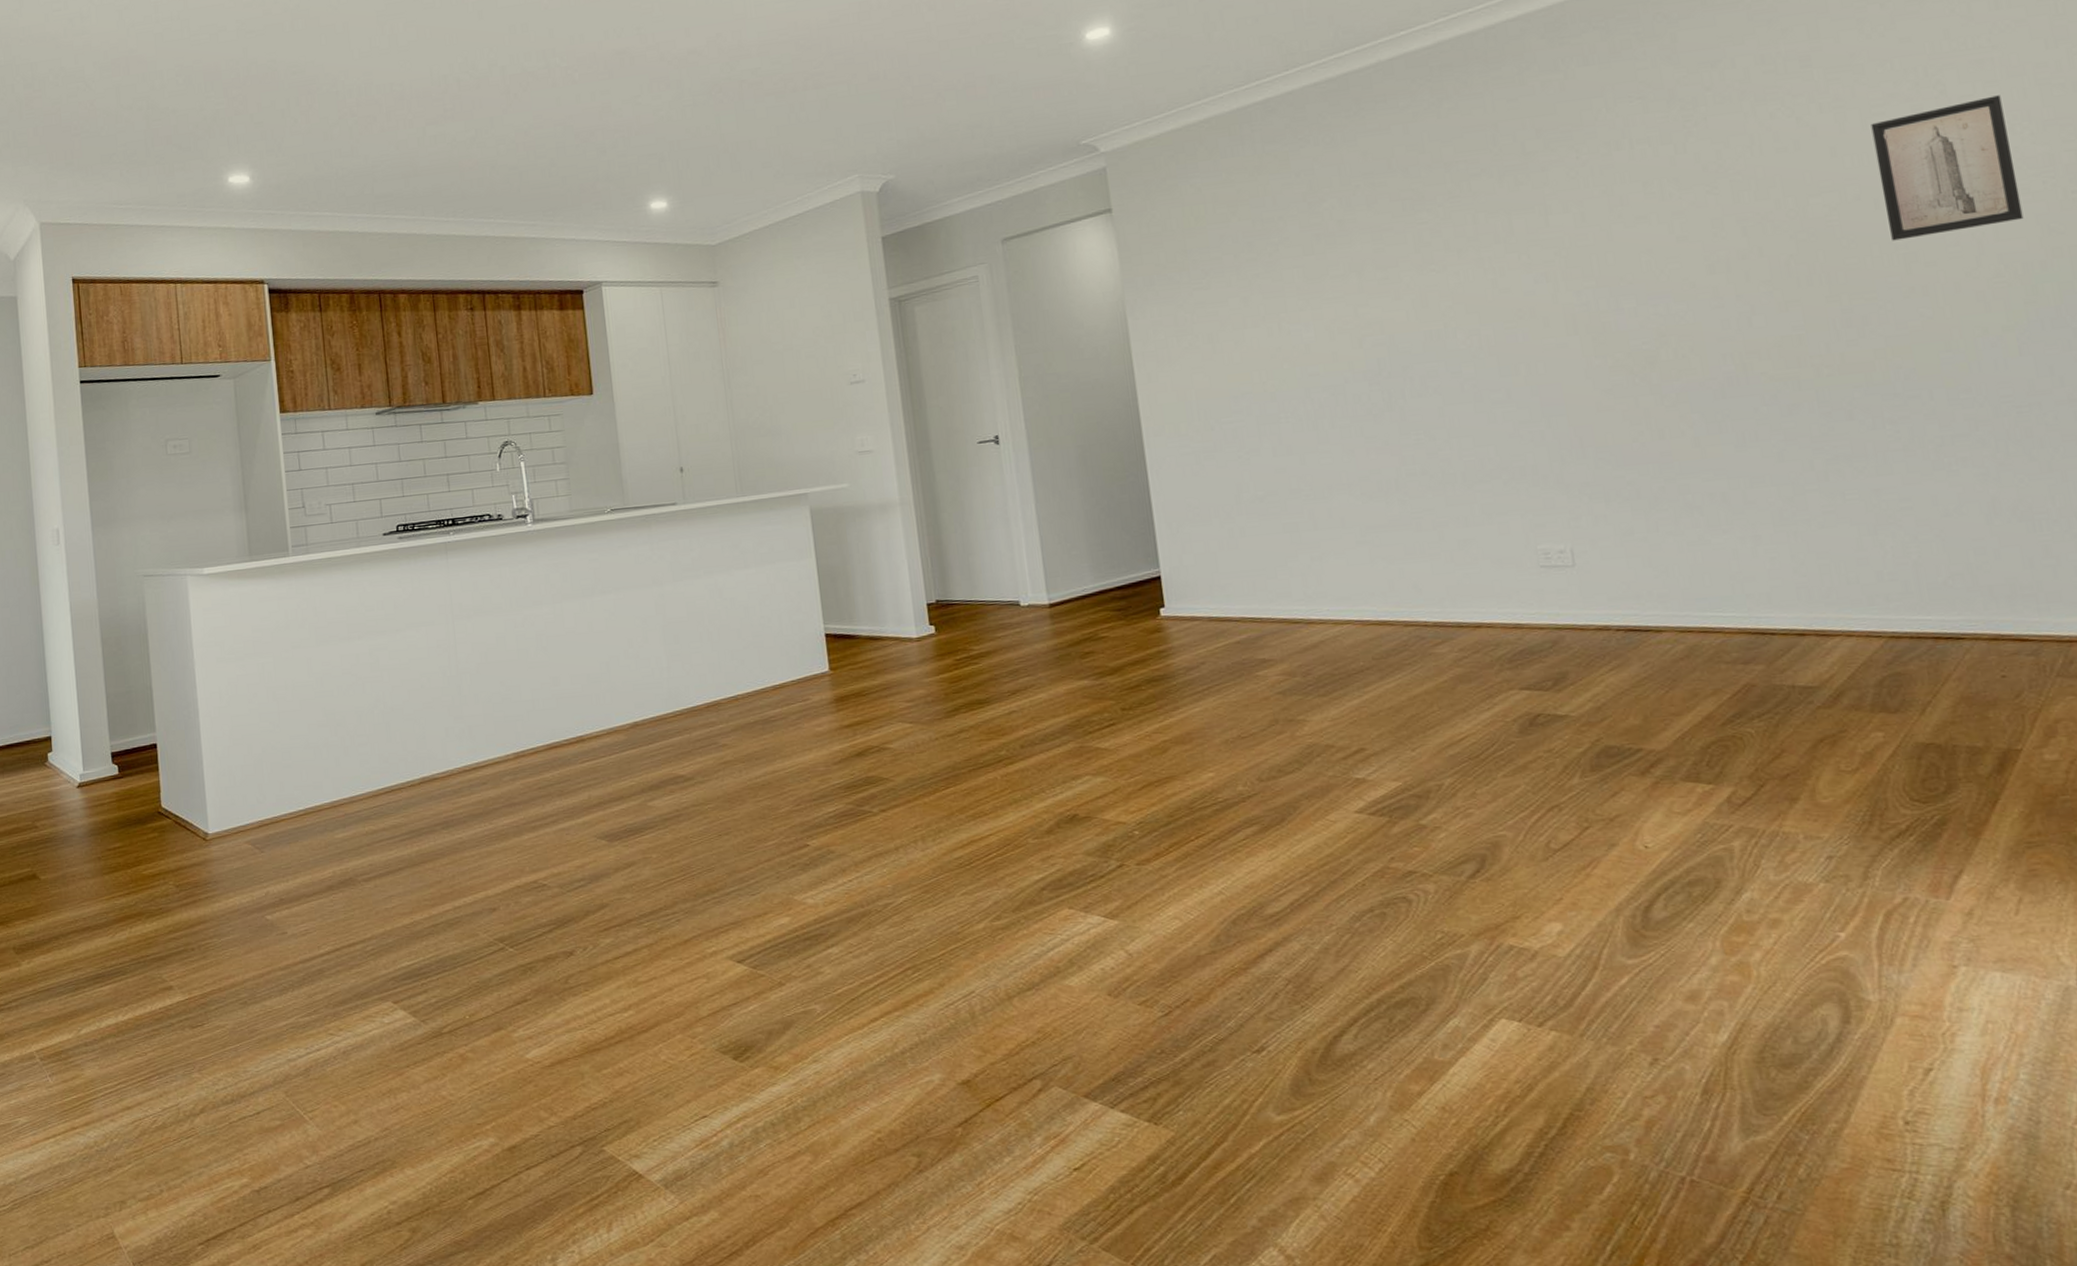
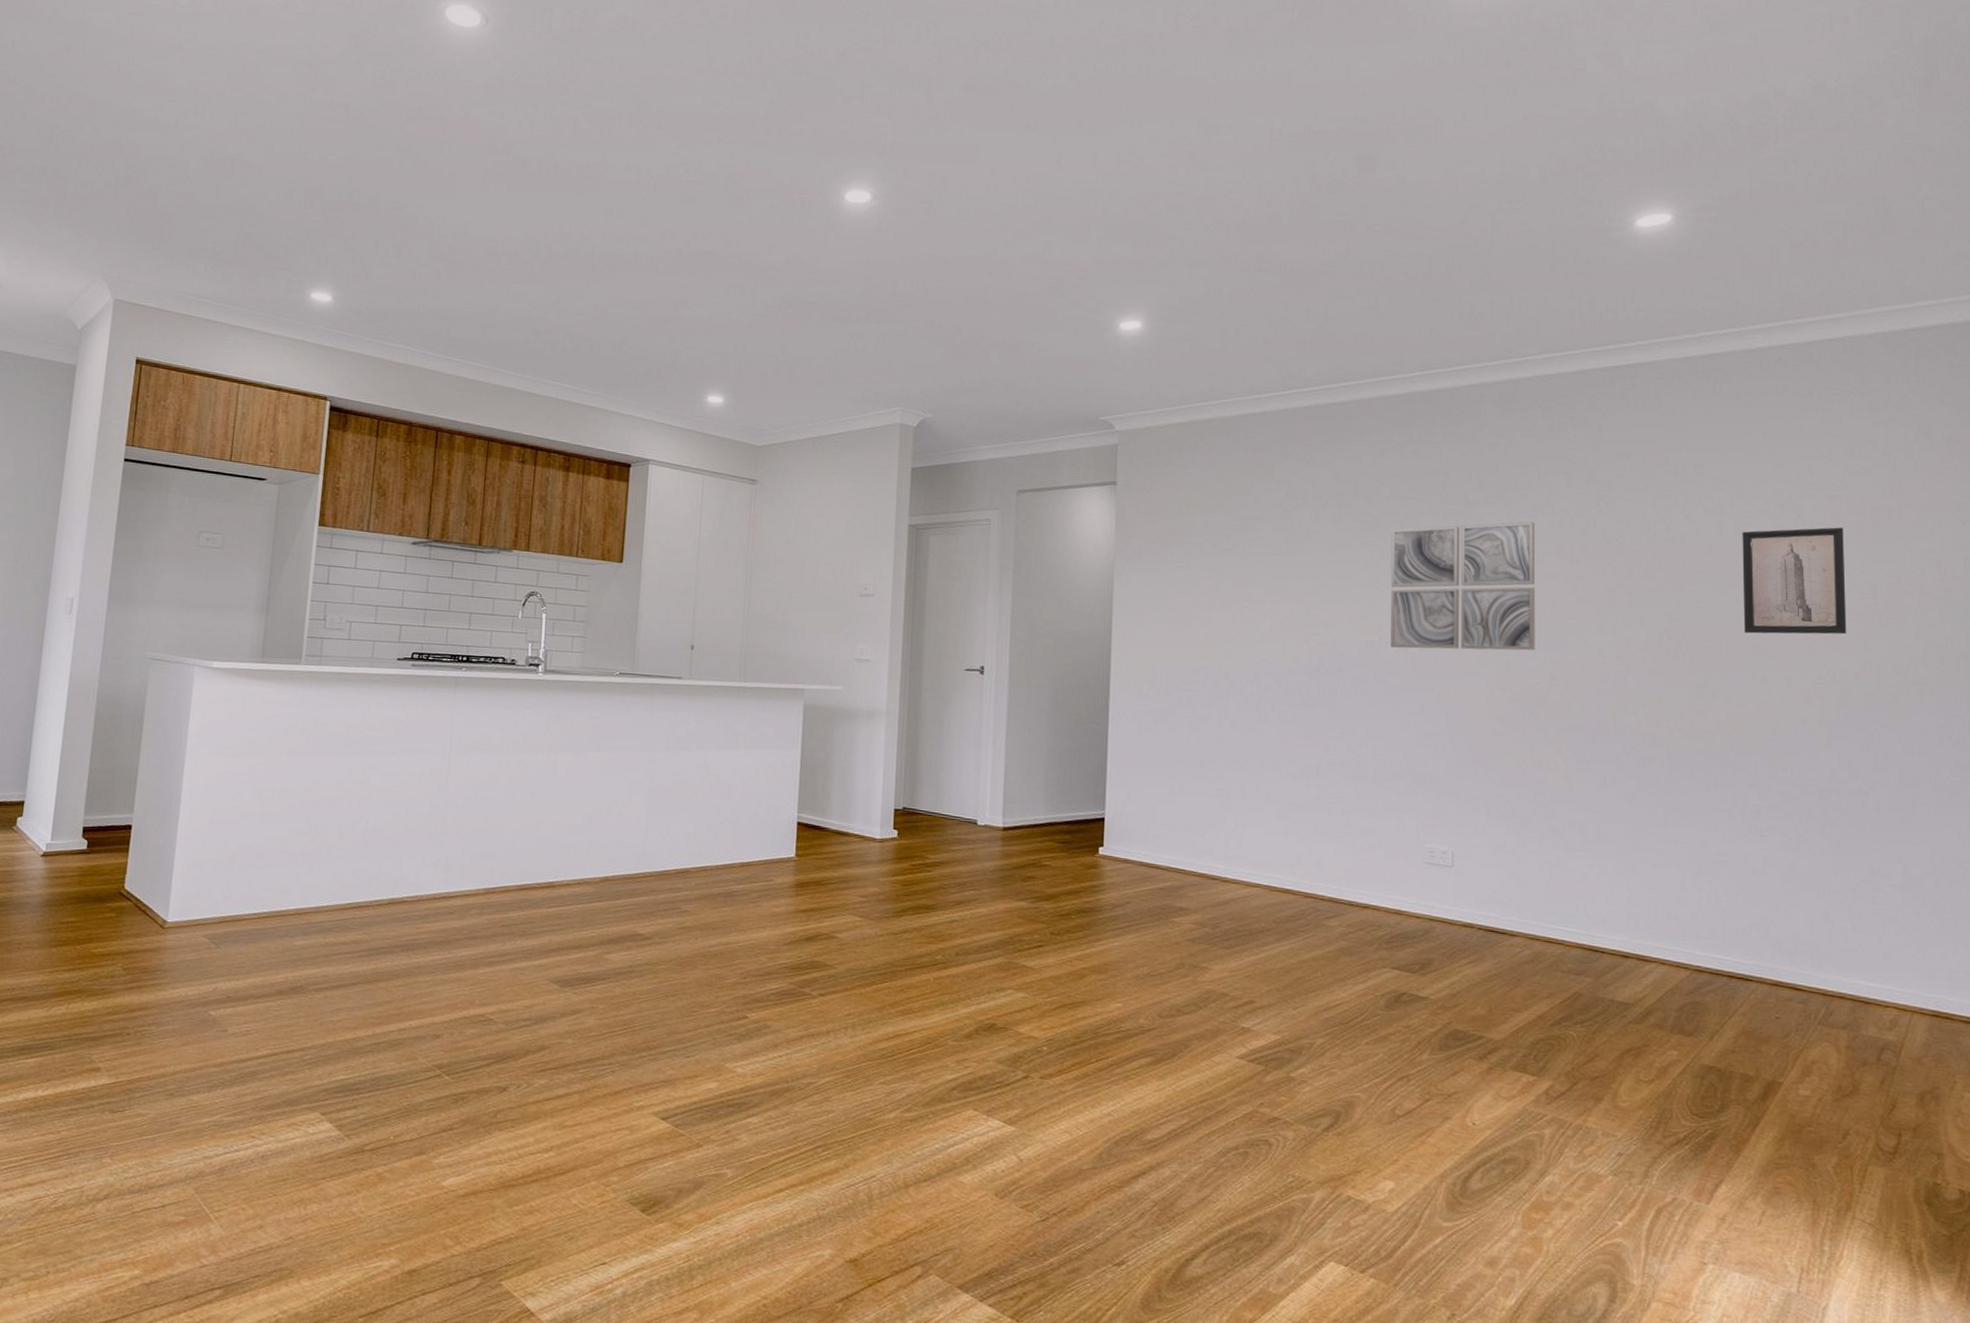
wall art: none [1439,161,1635,333] -> present [1390,521,1536,651]

